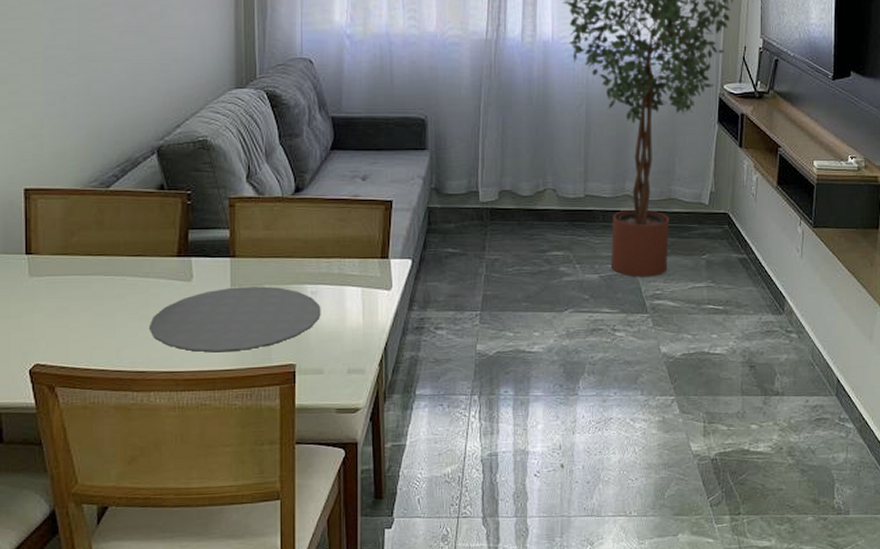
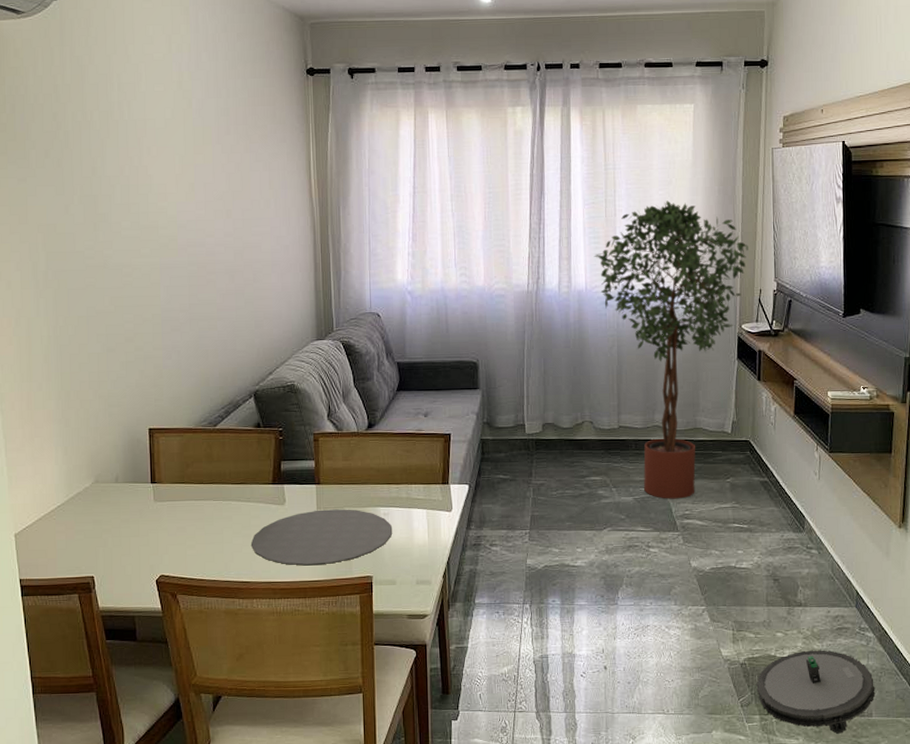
robot vacuum: none [727,442,854,535] -> present [756,650,876,735]

